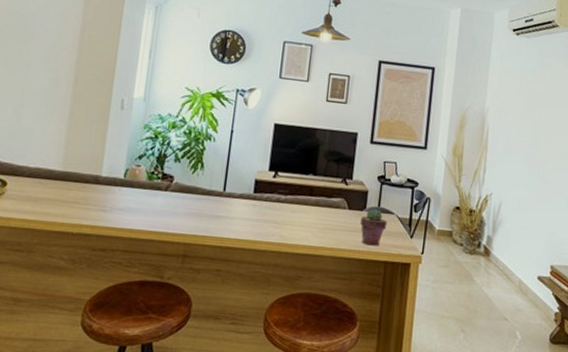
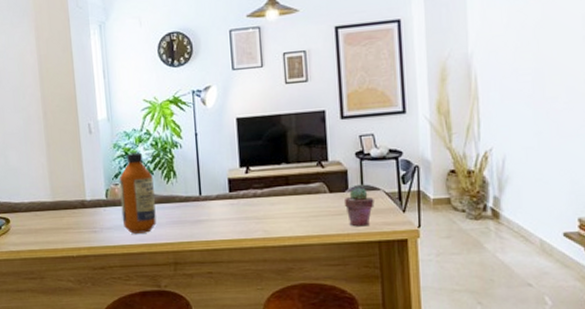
bottle: none [136,136,179,220] -> present [119,152,157,234]

